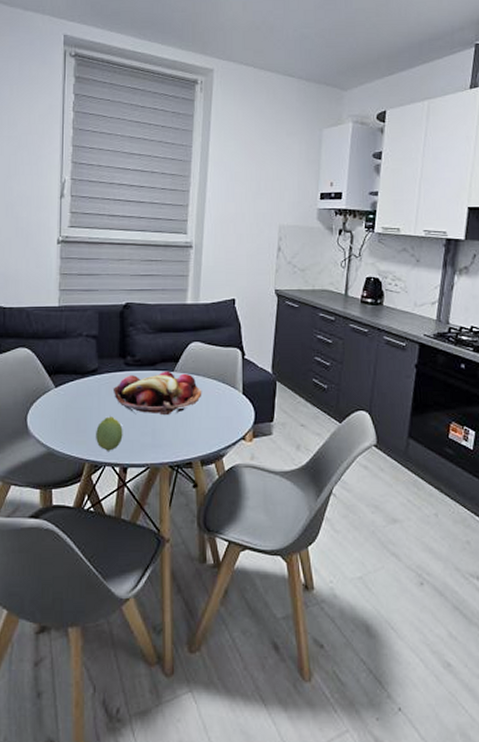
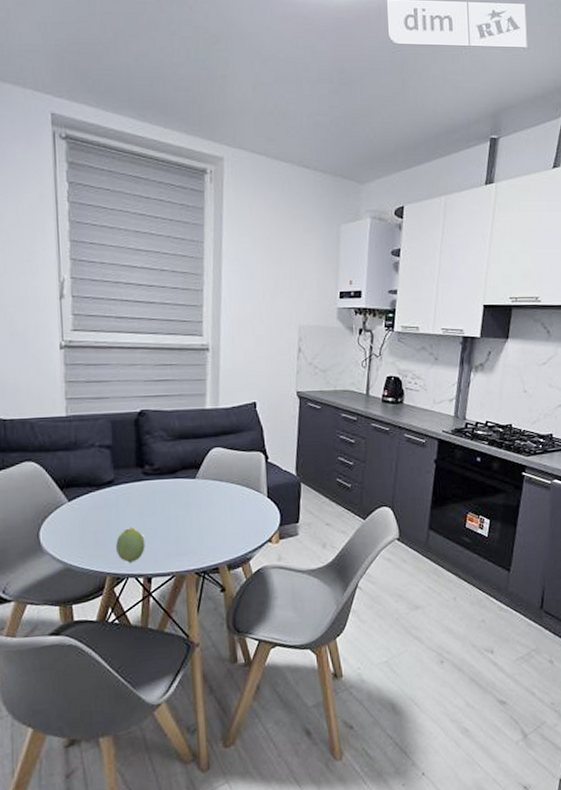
fruit basket: present [112,371,202,416] -> none [131,478,226,524]

